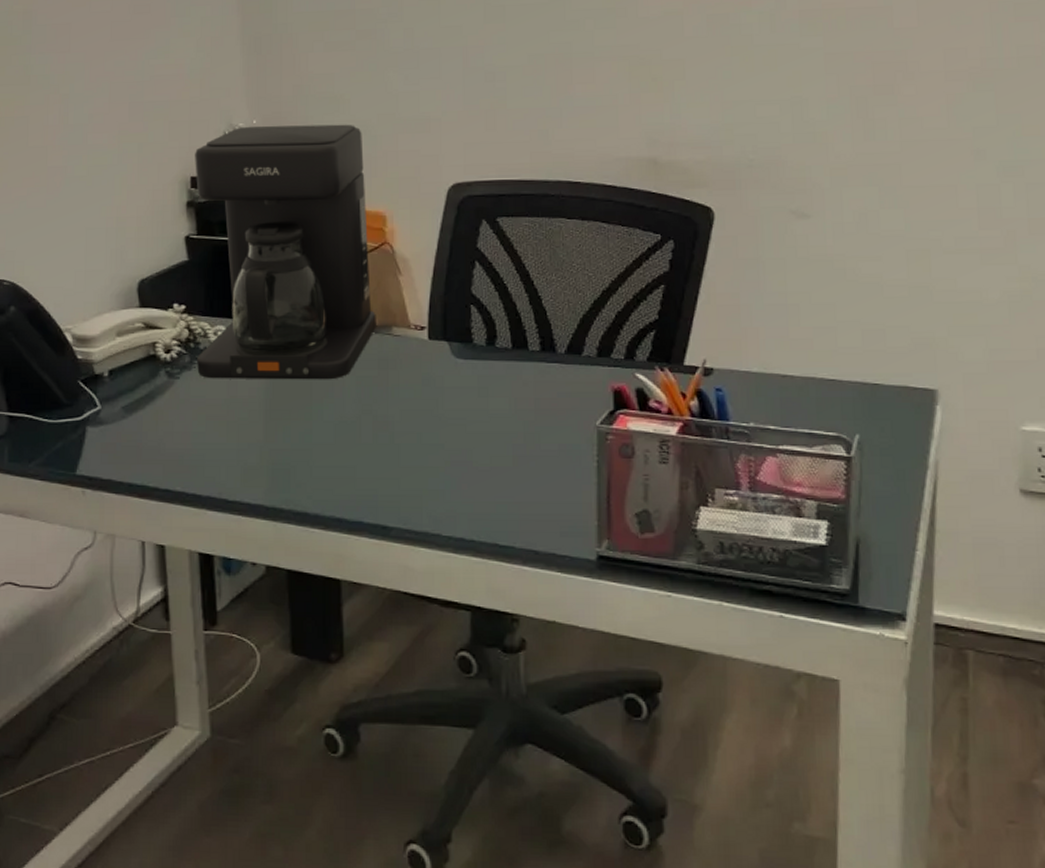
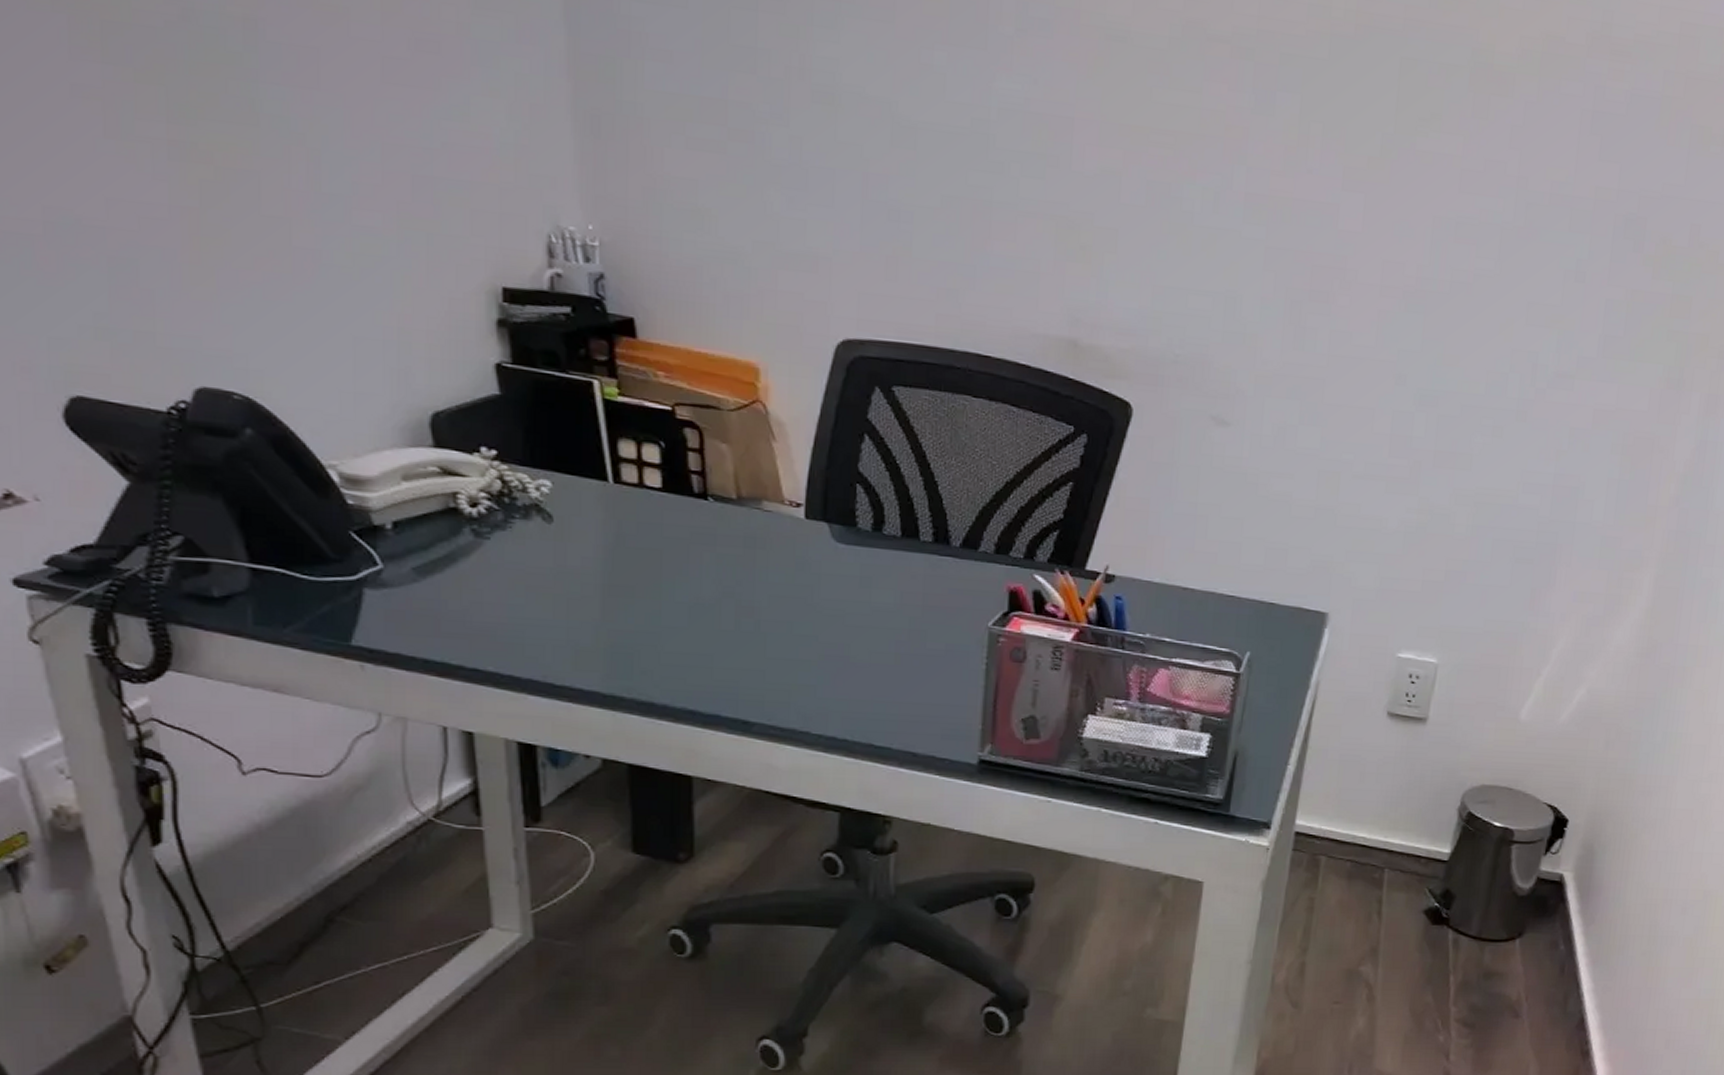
coffee maker: present [195,124,376,380] -> none [508,231,743,556]

